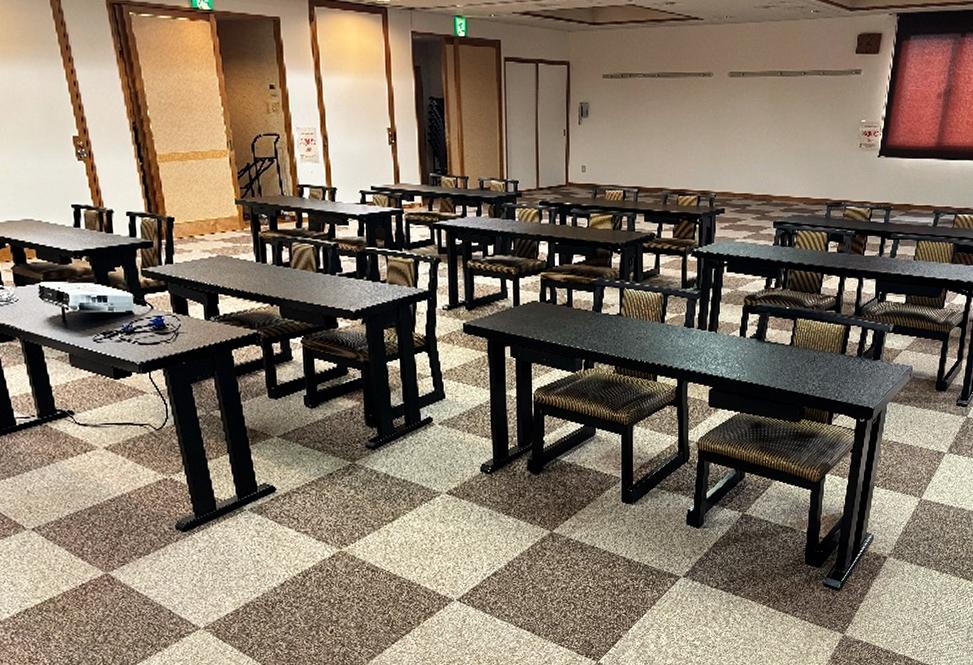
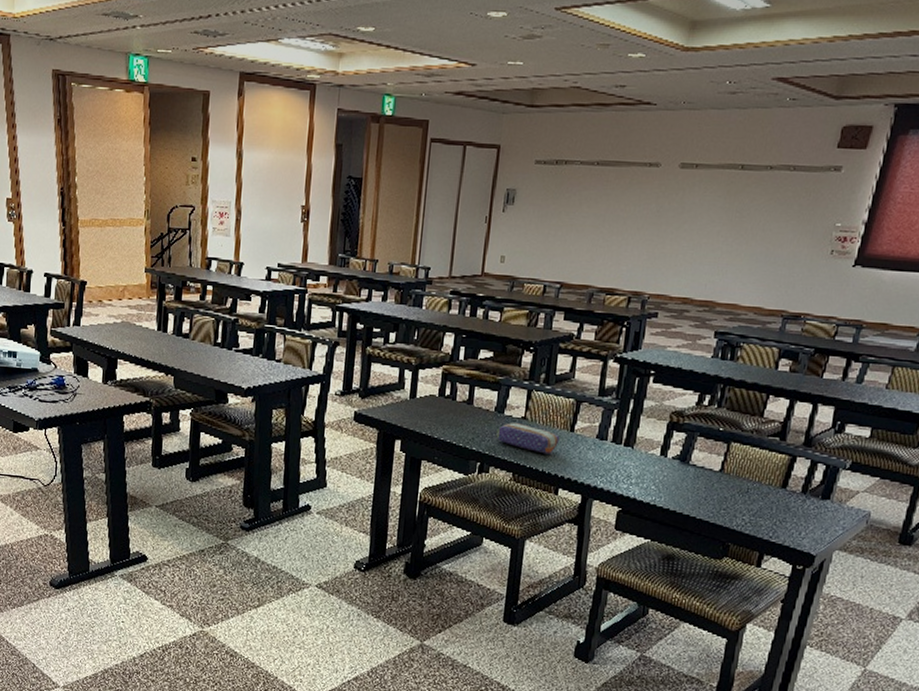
pencil case: none [596,320,653,346] -> present [496,423,560,455]

